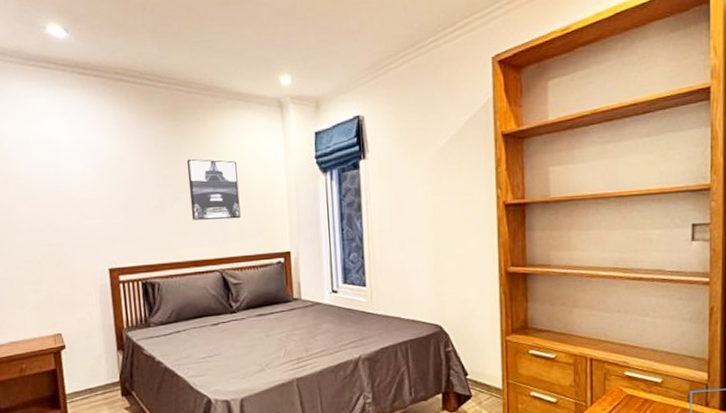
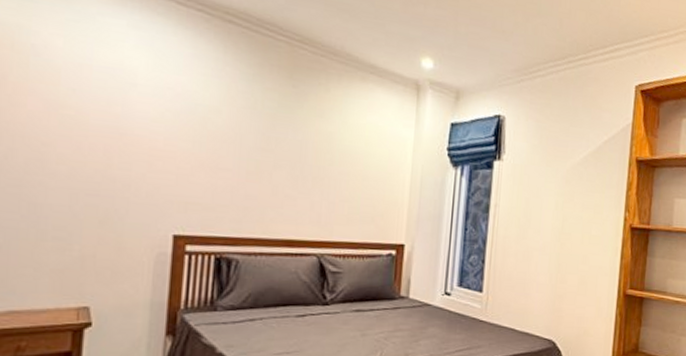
wall art: present [186,158,241,220] -> none [293,125,357,201]

